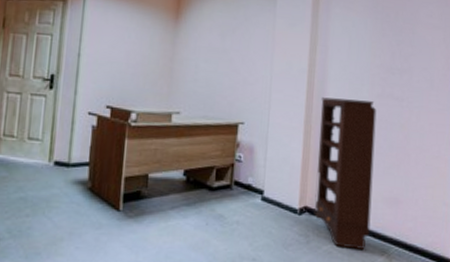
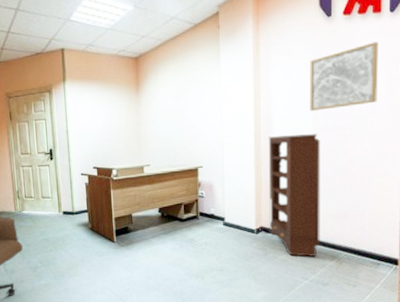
wall art: none [367,11,438,76] -> present [310,41,378,111]

